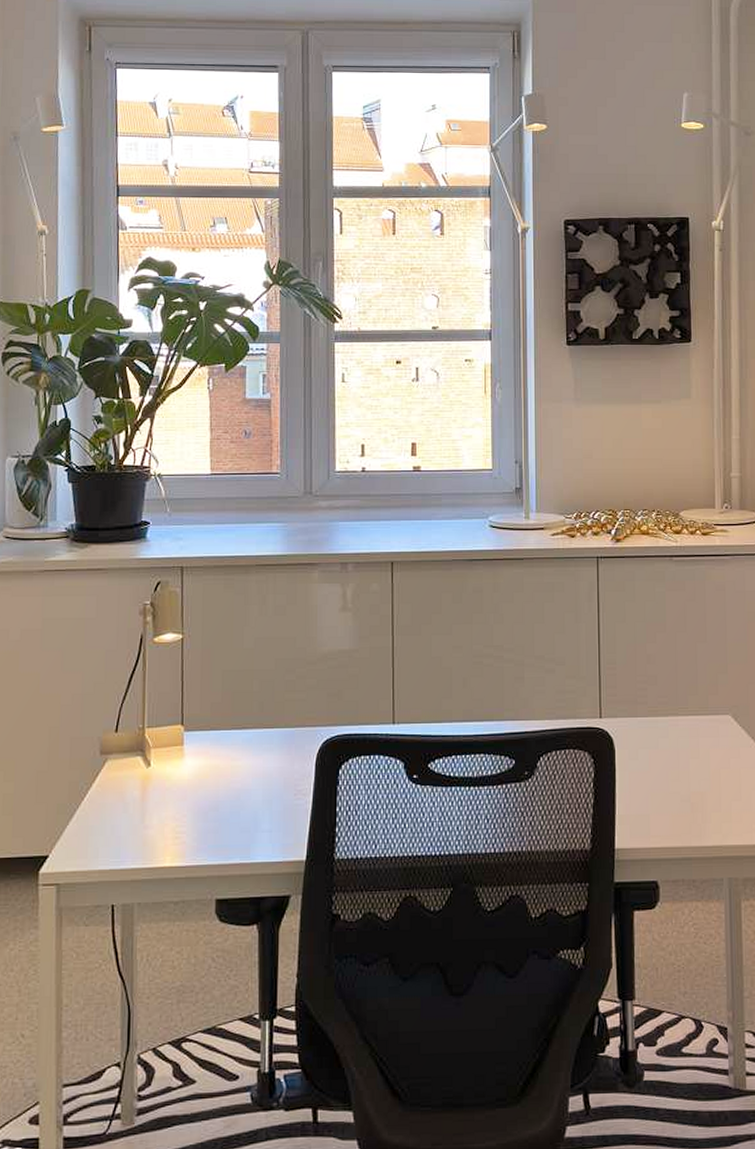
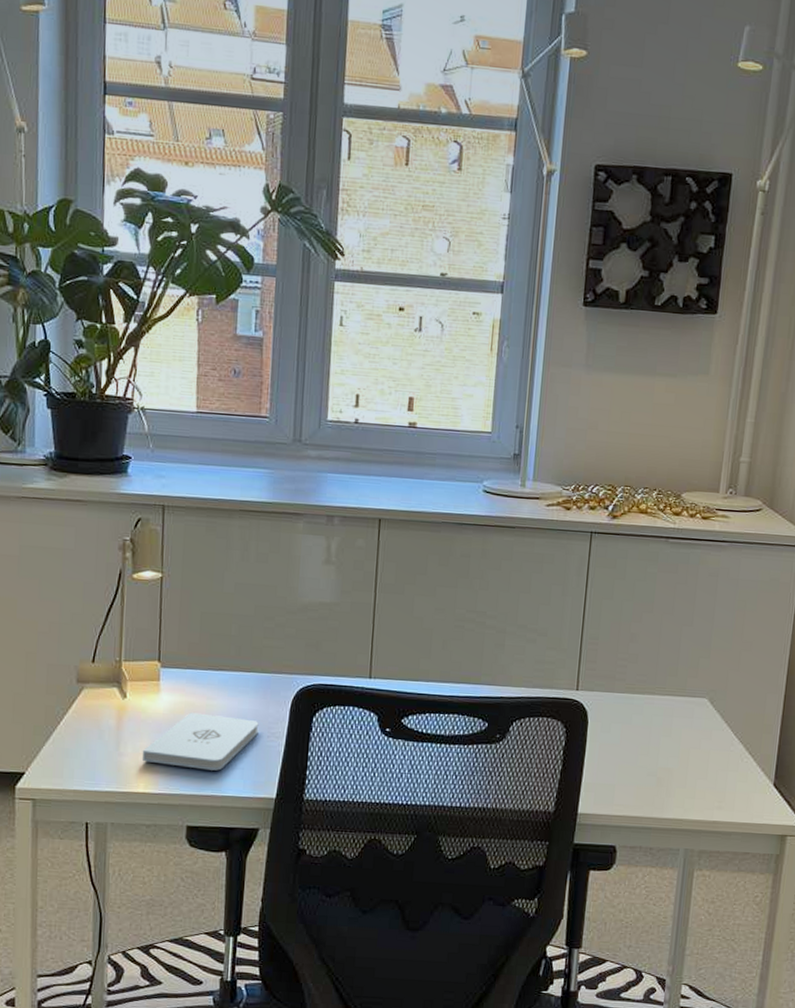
notepad: none [167,776,285,836] -> present [142,712,259,771]

